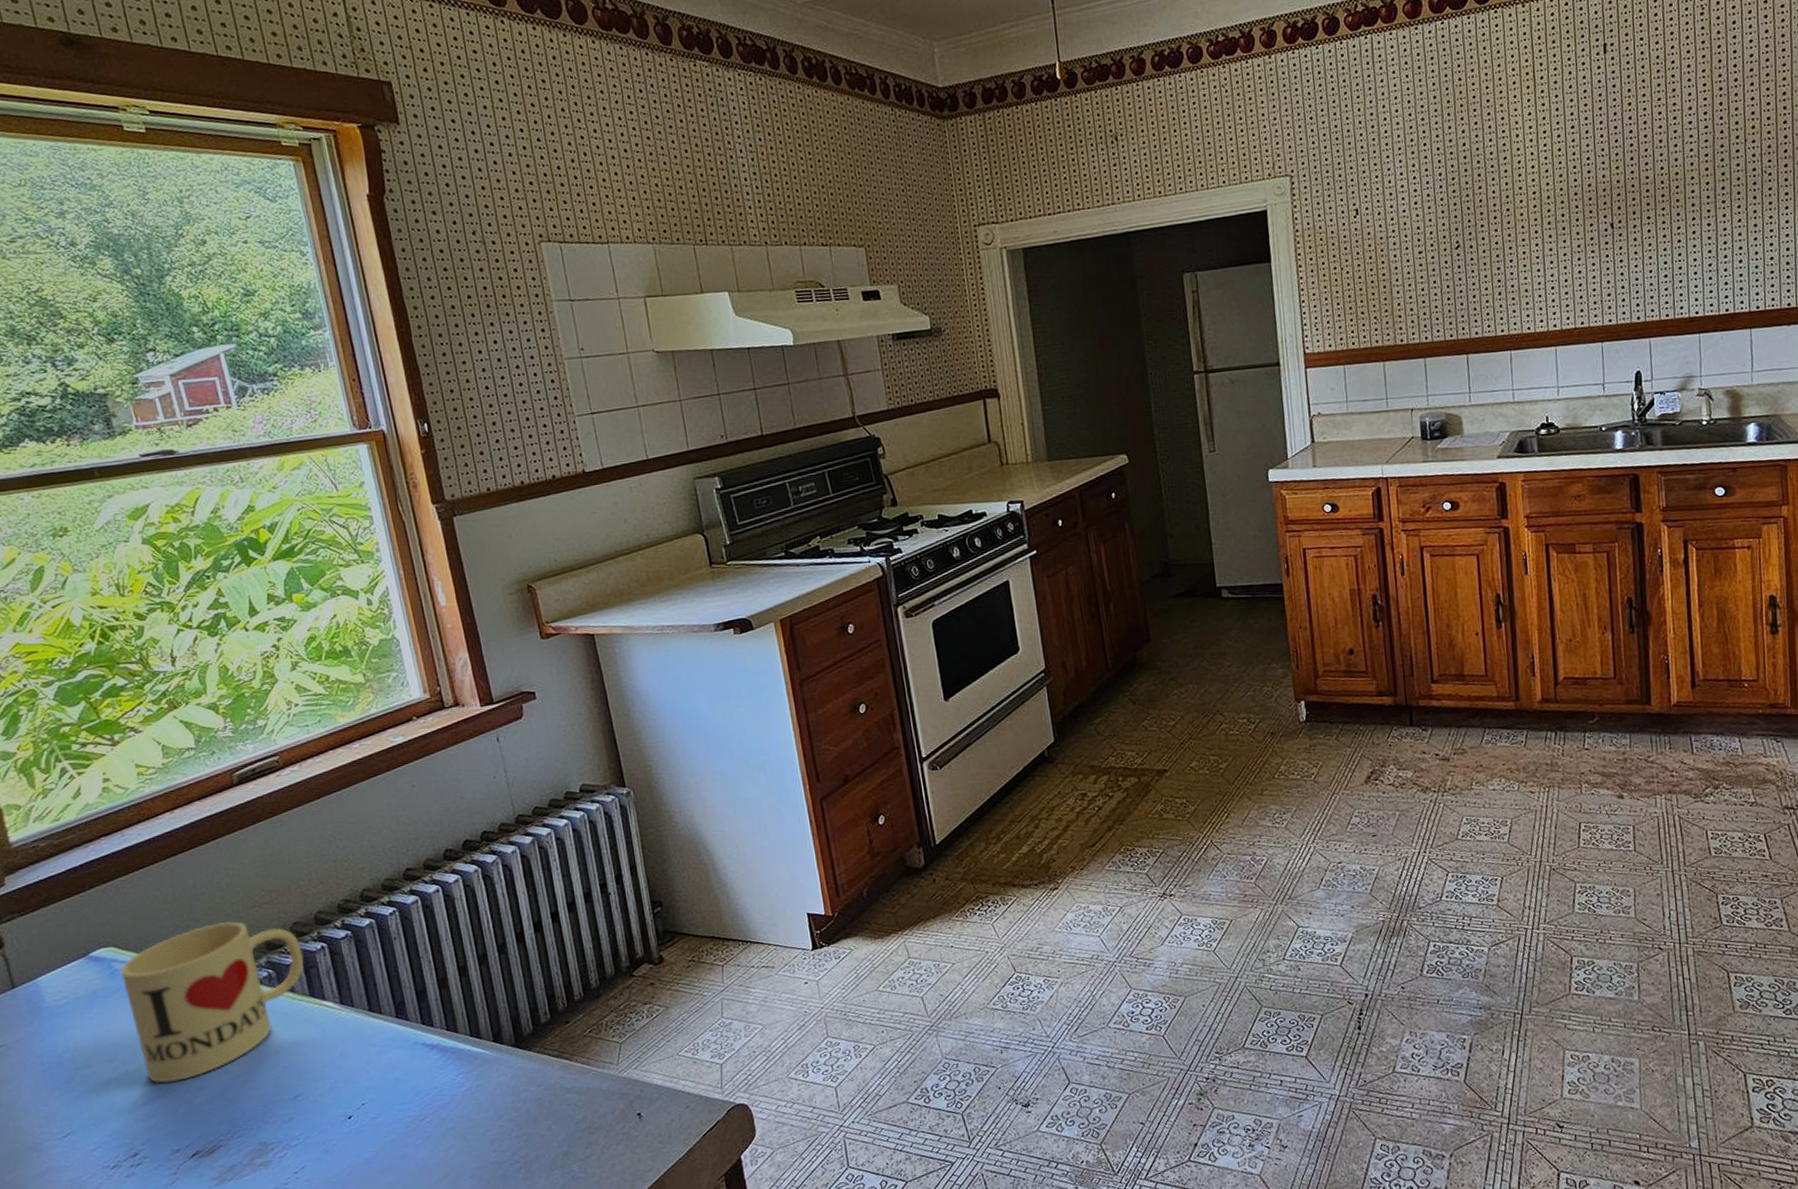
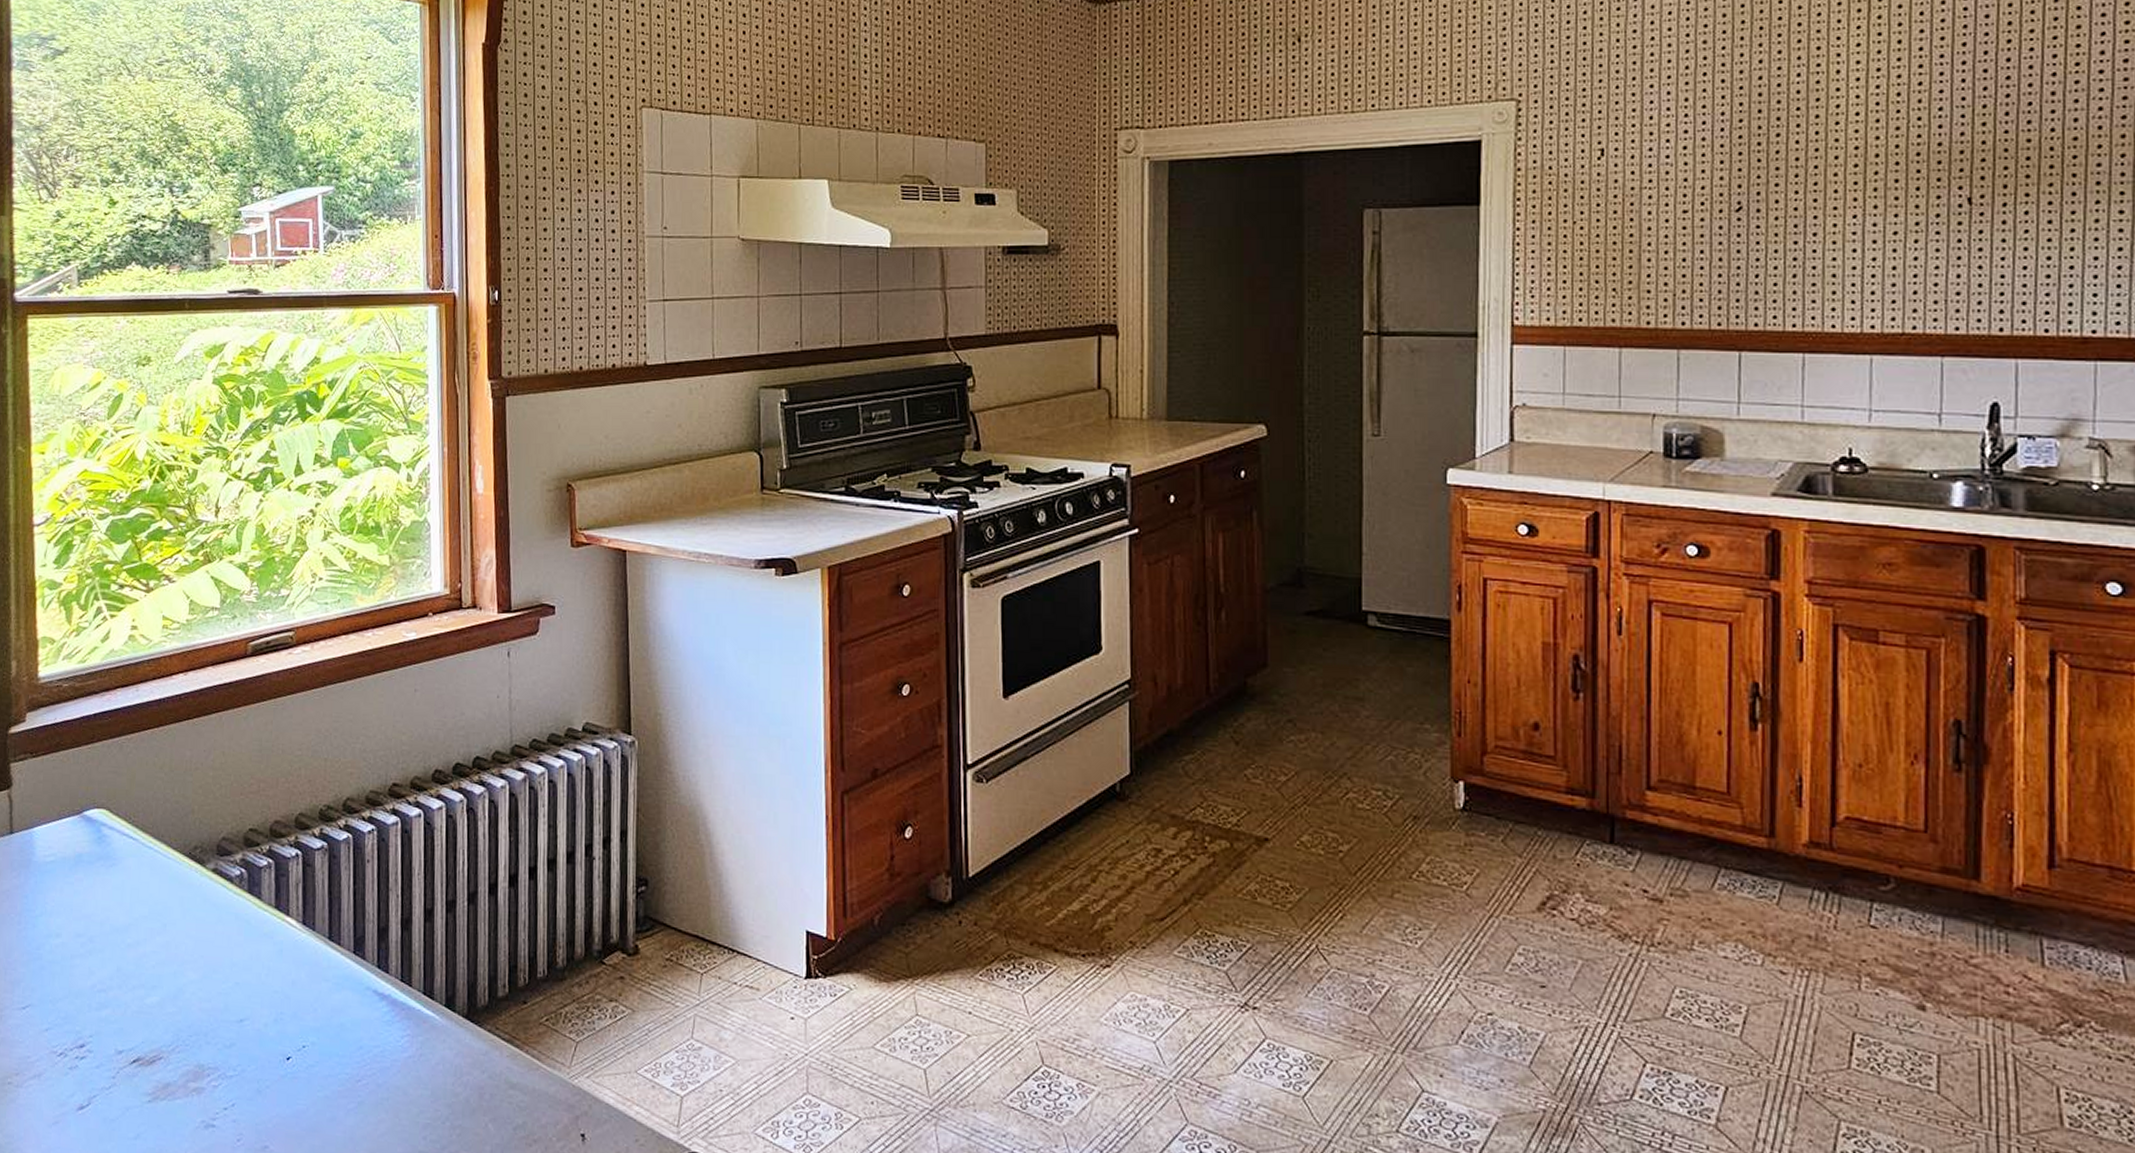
mug: present [121,921,304,1083] -> none [106,804,277,974]

